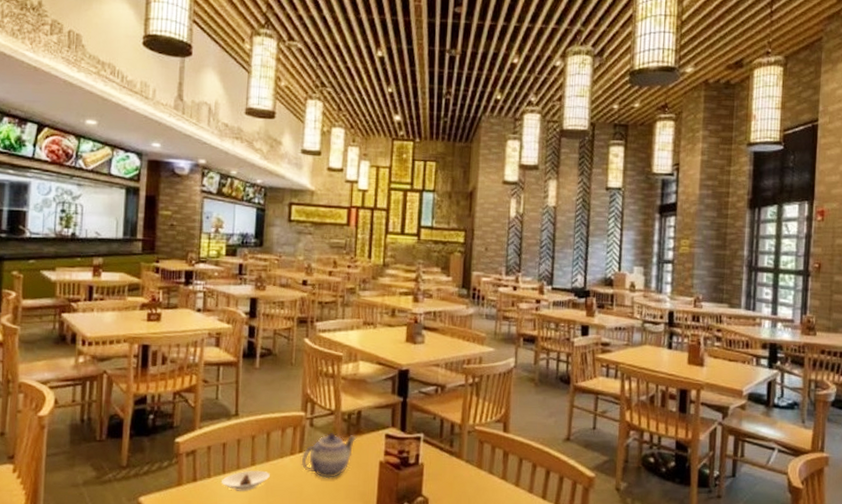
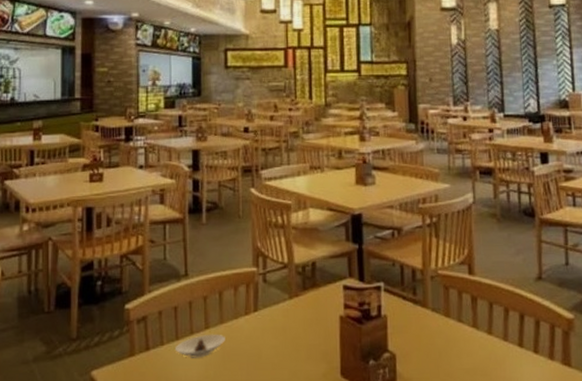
teapot: present [301,432,357,479] -> none [256,287,313,339]

